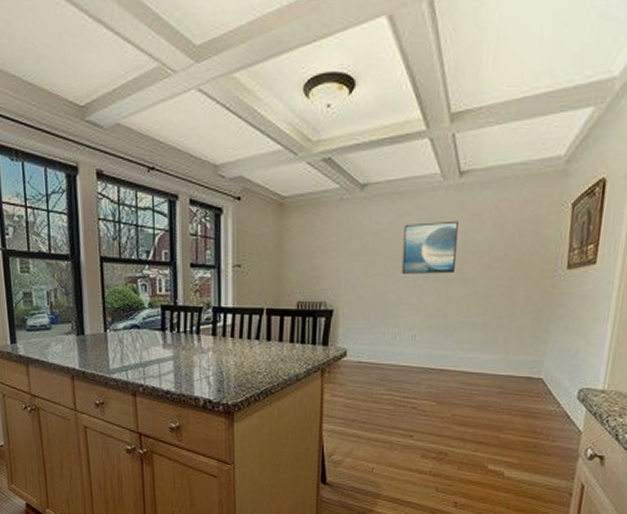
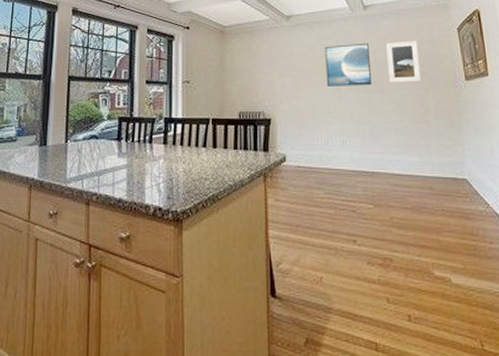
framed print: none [475,218,519,271] -> present [386,40,421,83]

